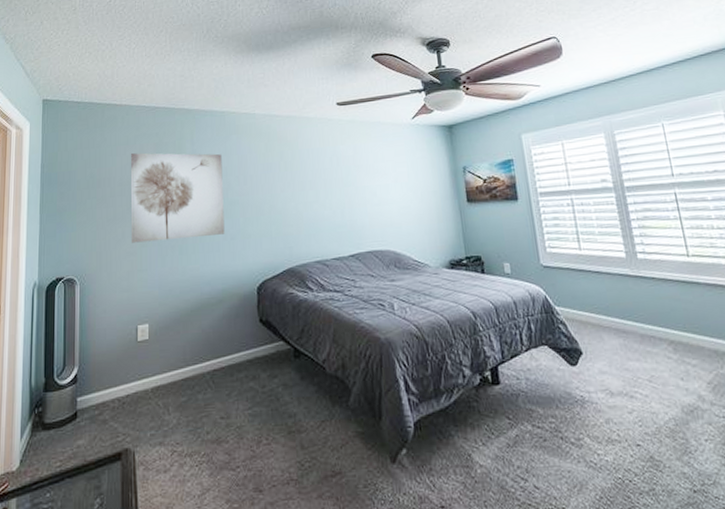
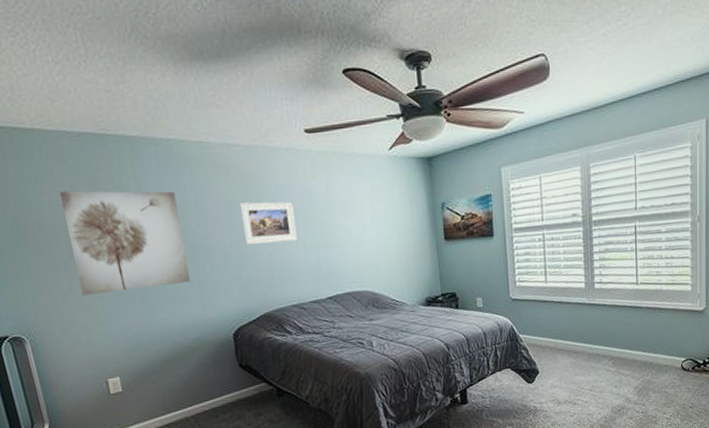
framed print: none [275,163,325,202] -> present [239,201,298,246]

